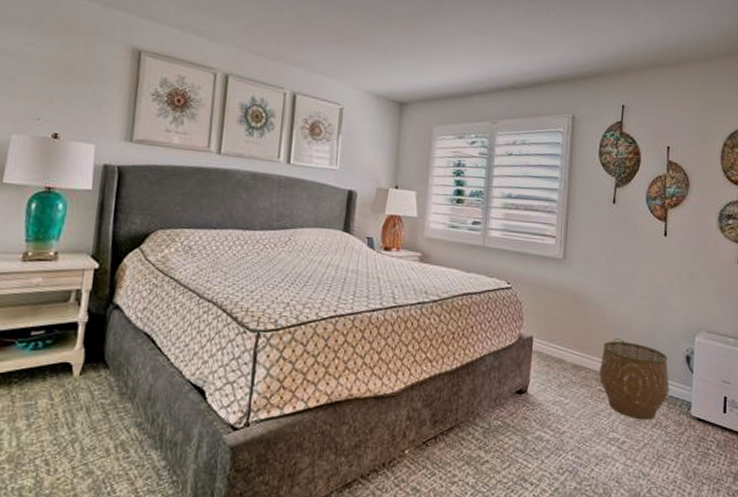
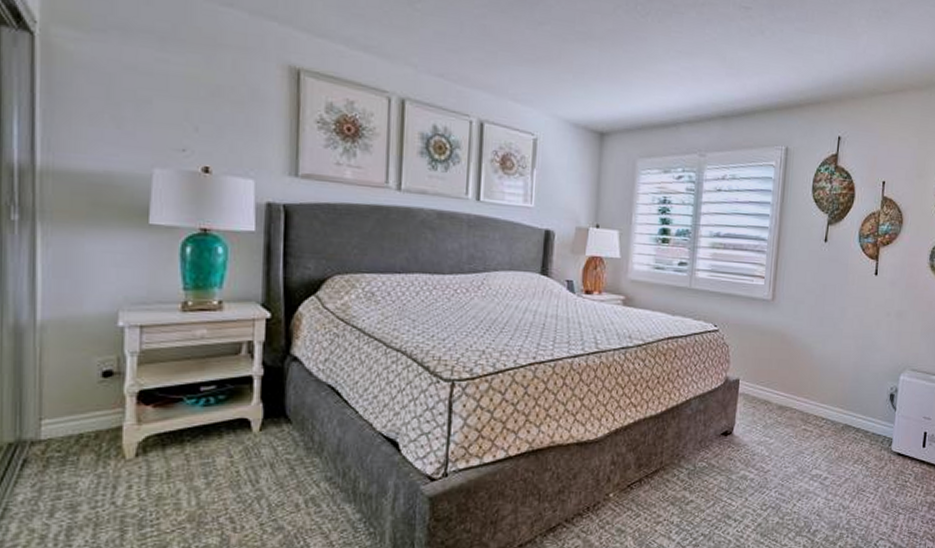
basket: present [599,337,670,420] -> none [804,378,873,457]

